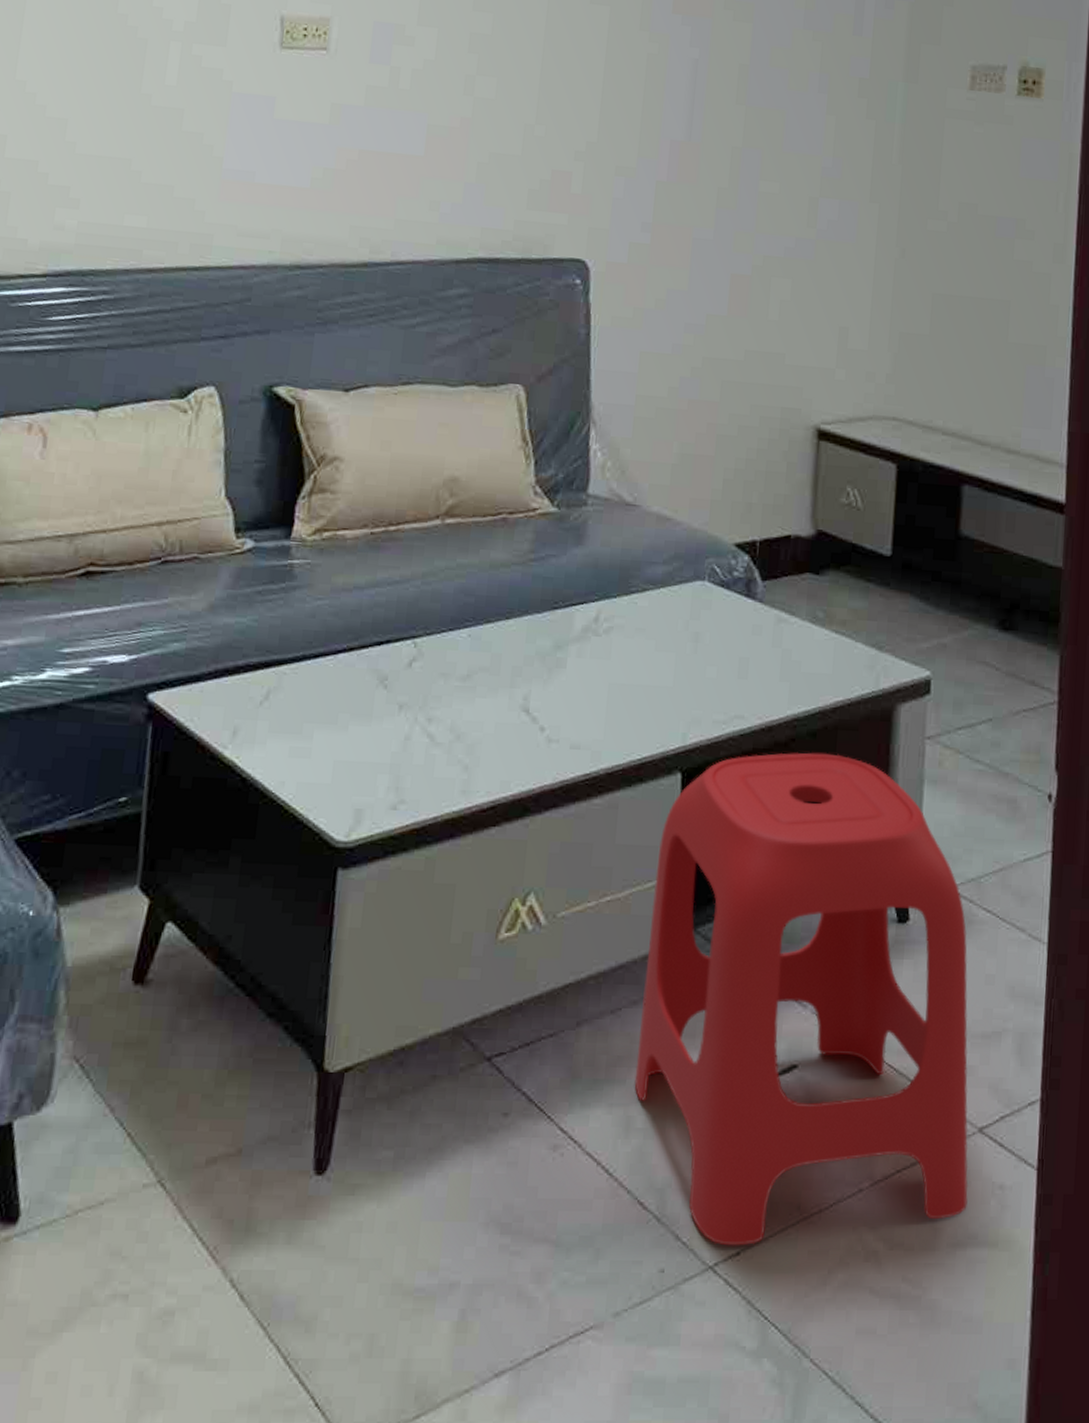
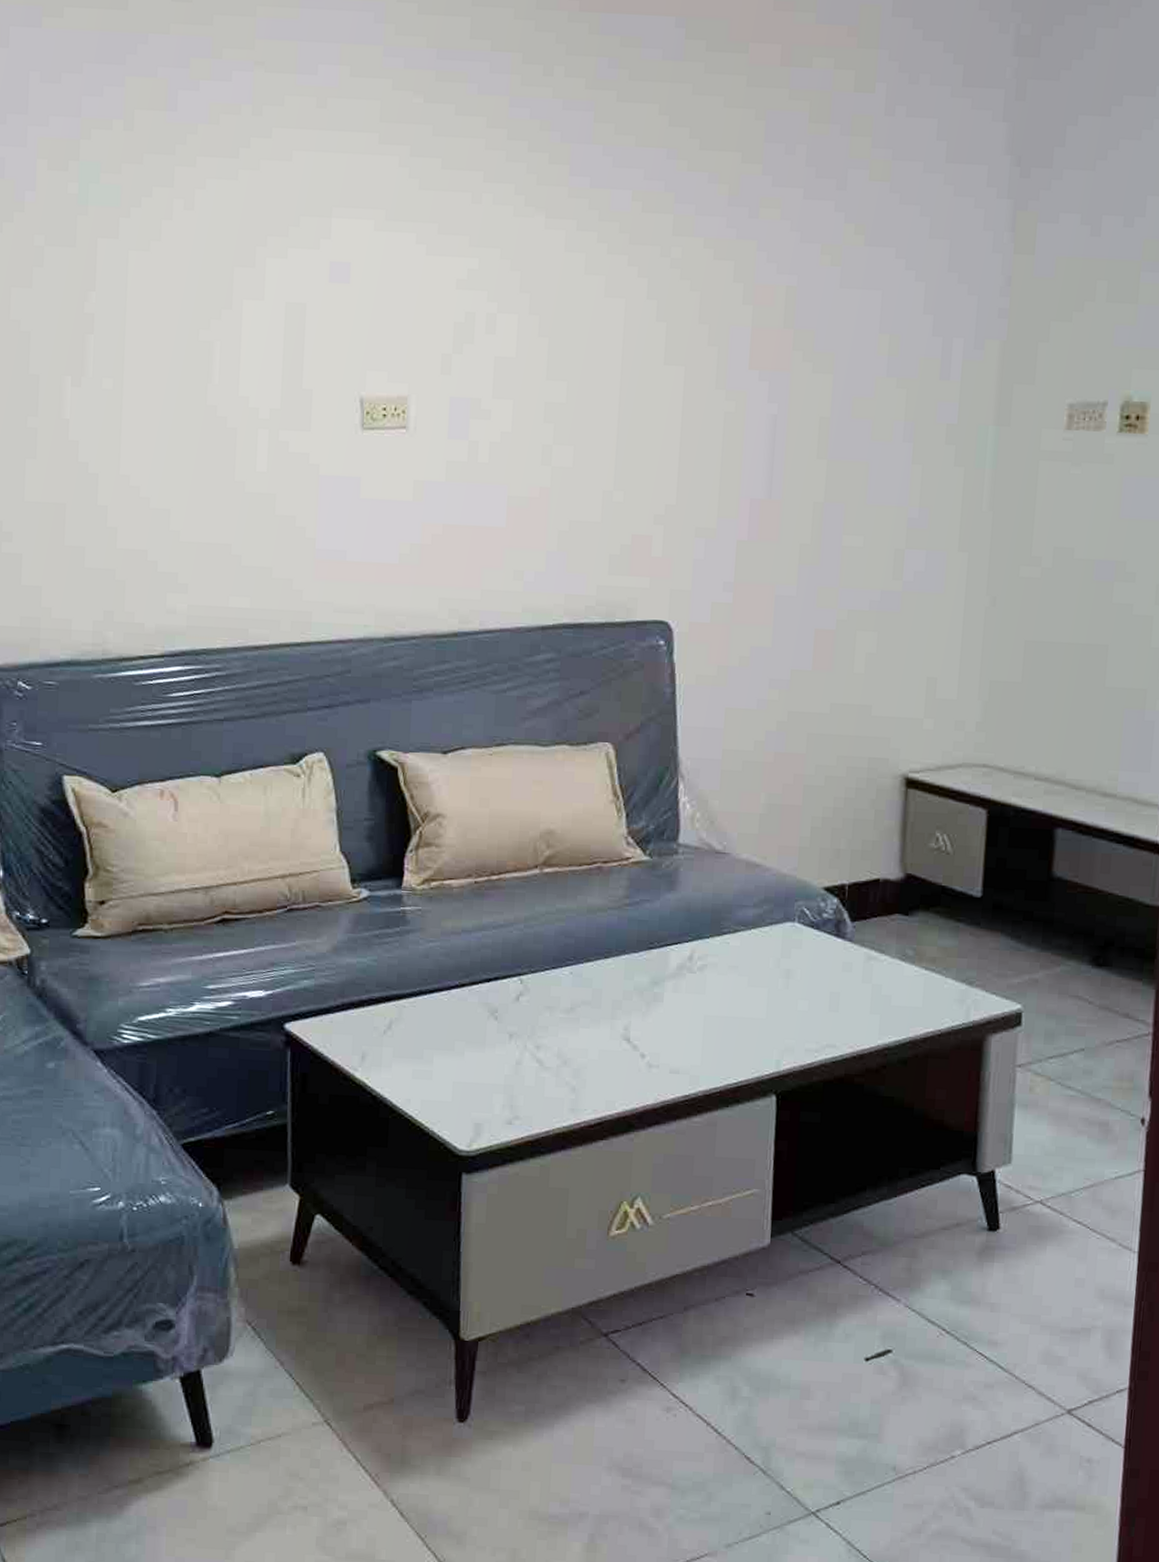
stool: present [634,752,969,1246] -> none [739,1078,1058,1497]

